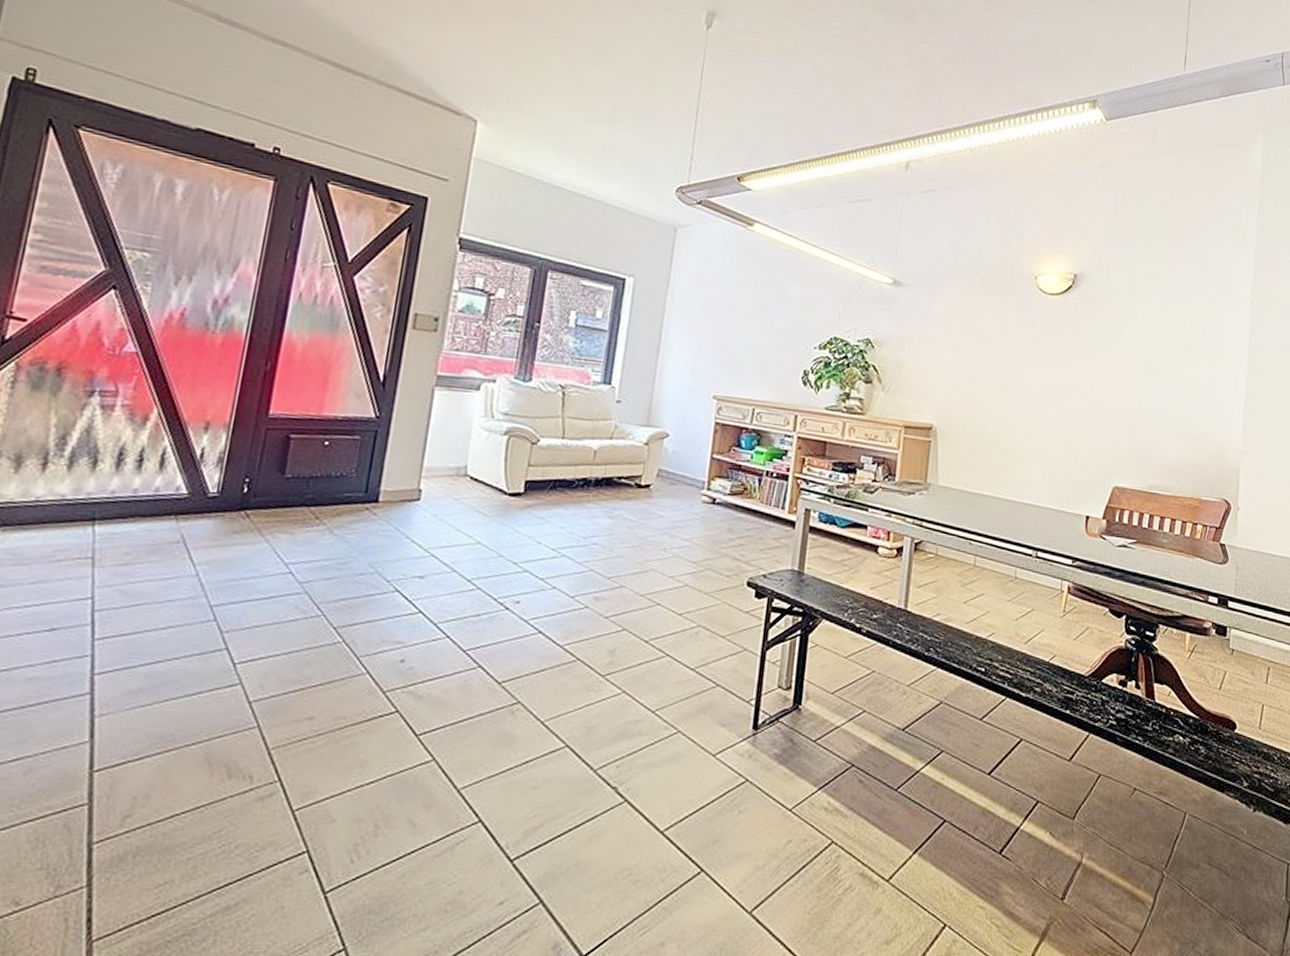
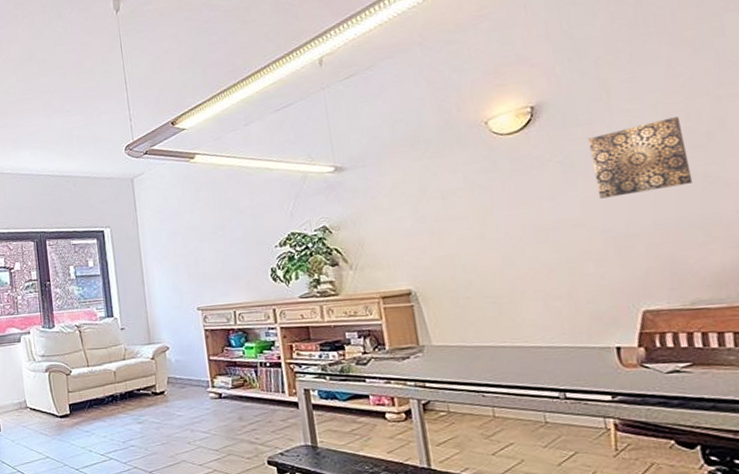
wall art: none [1105,317,1179,382] -> present [587,117,693,199]

